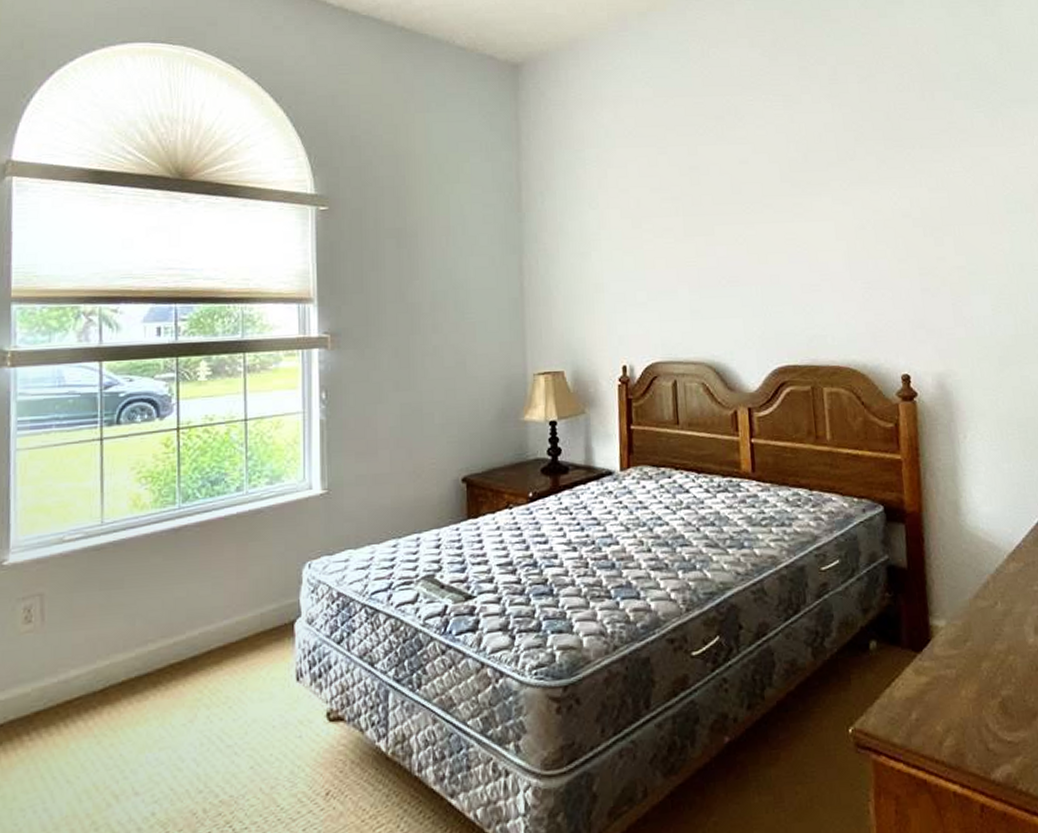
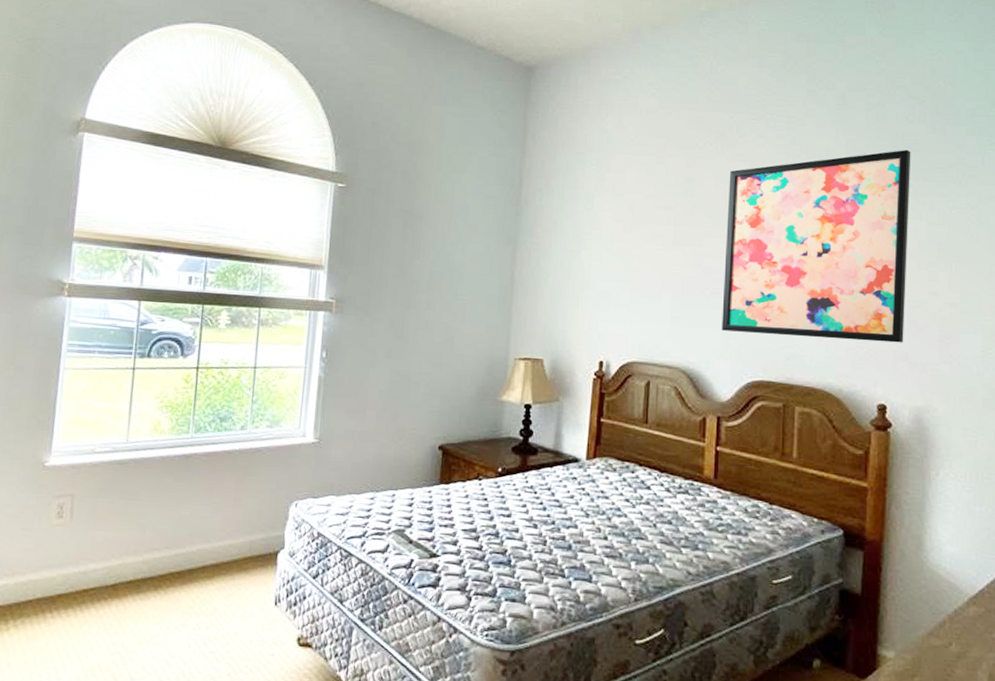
wall art: none [733,118,919,319] -> present [722,149,911,343]

